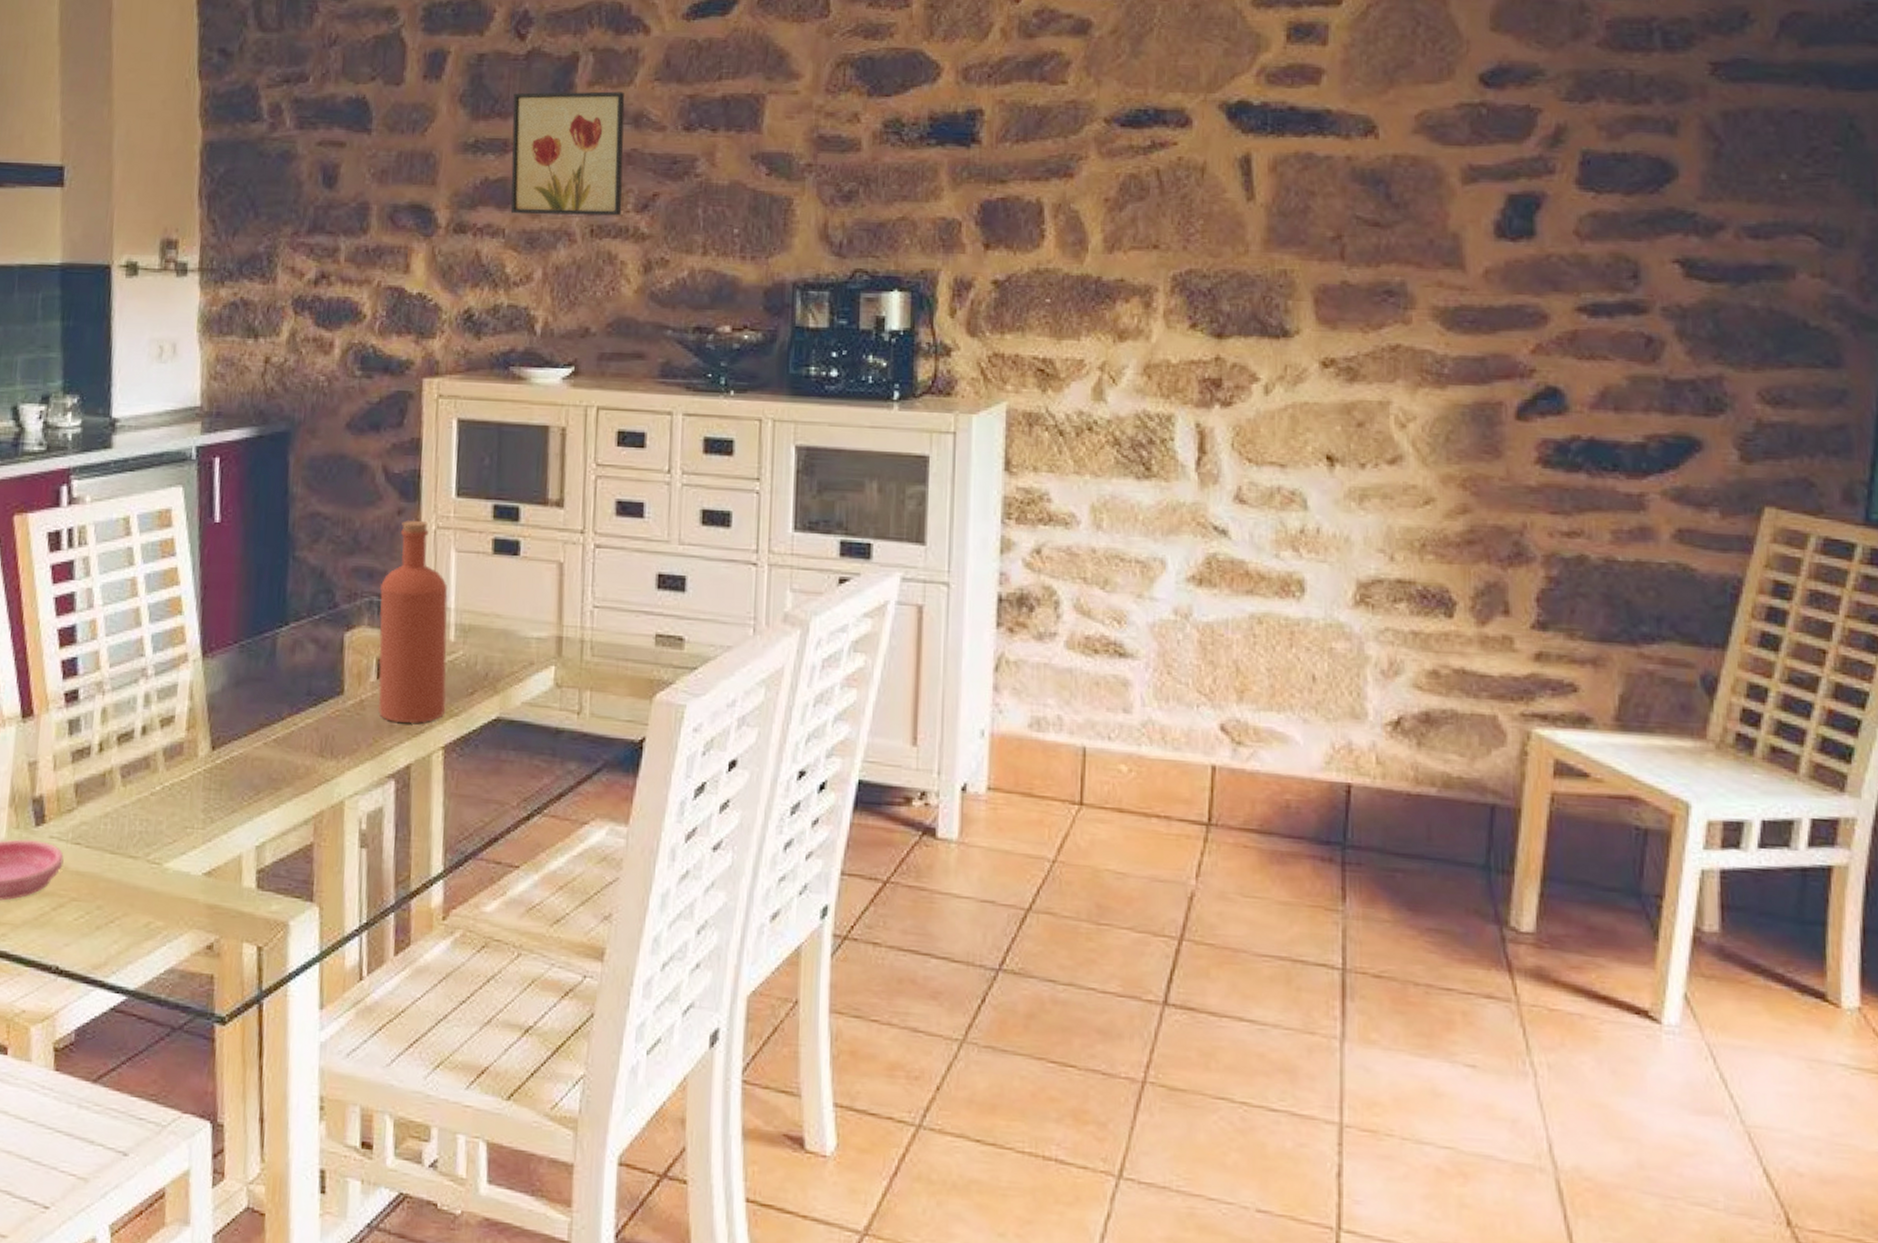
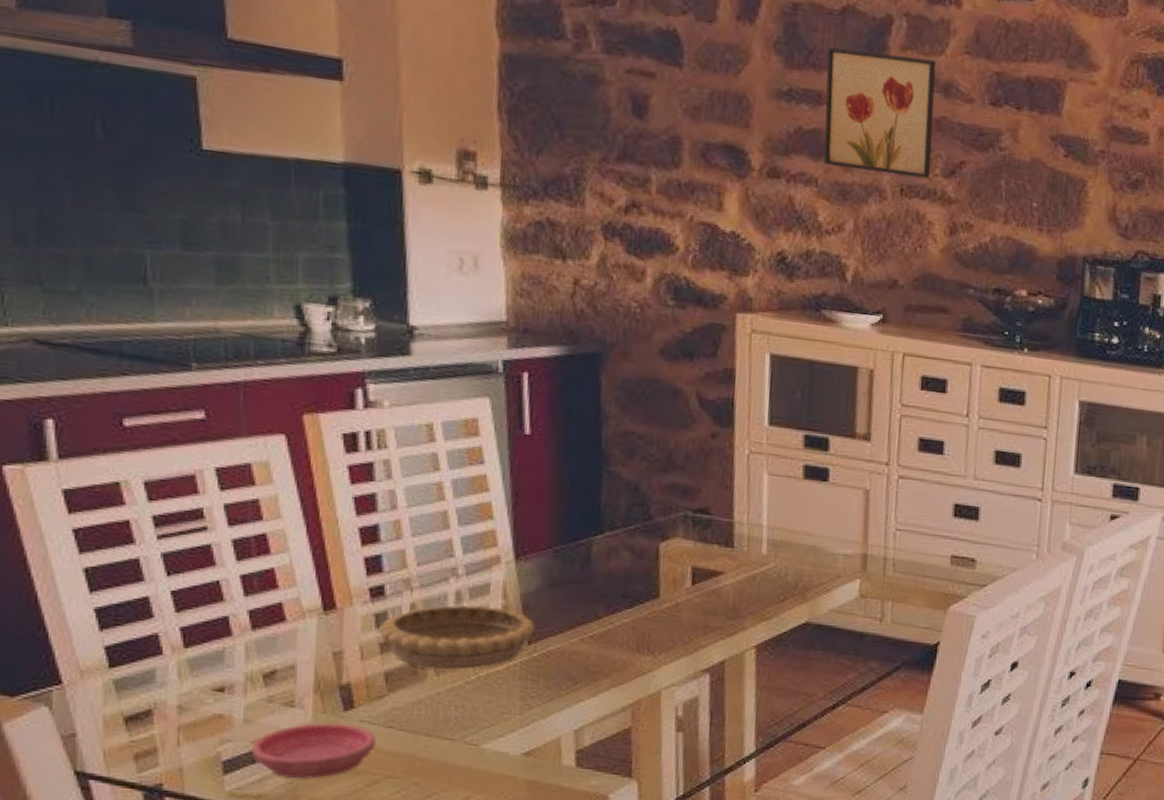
decorative bowl: none [71,708,219,781] -> present [379,605,535,671]
bottle: present [378,520,448,723] -> none [693,444,760,625]

